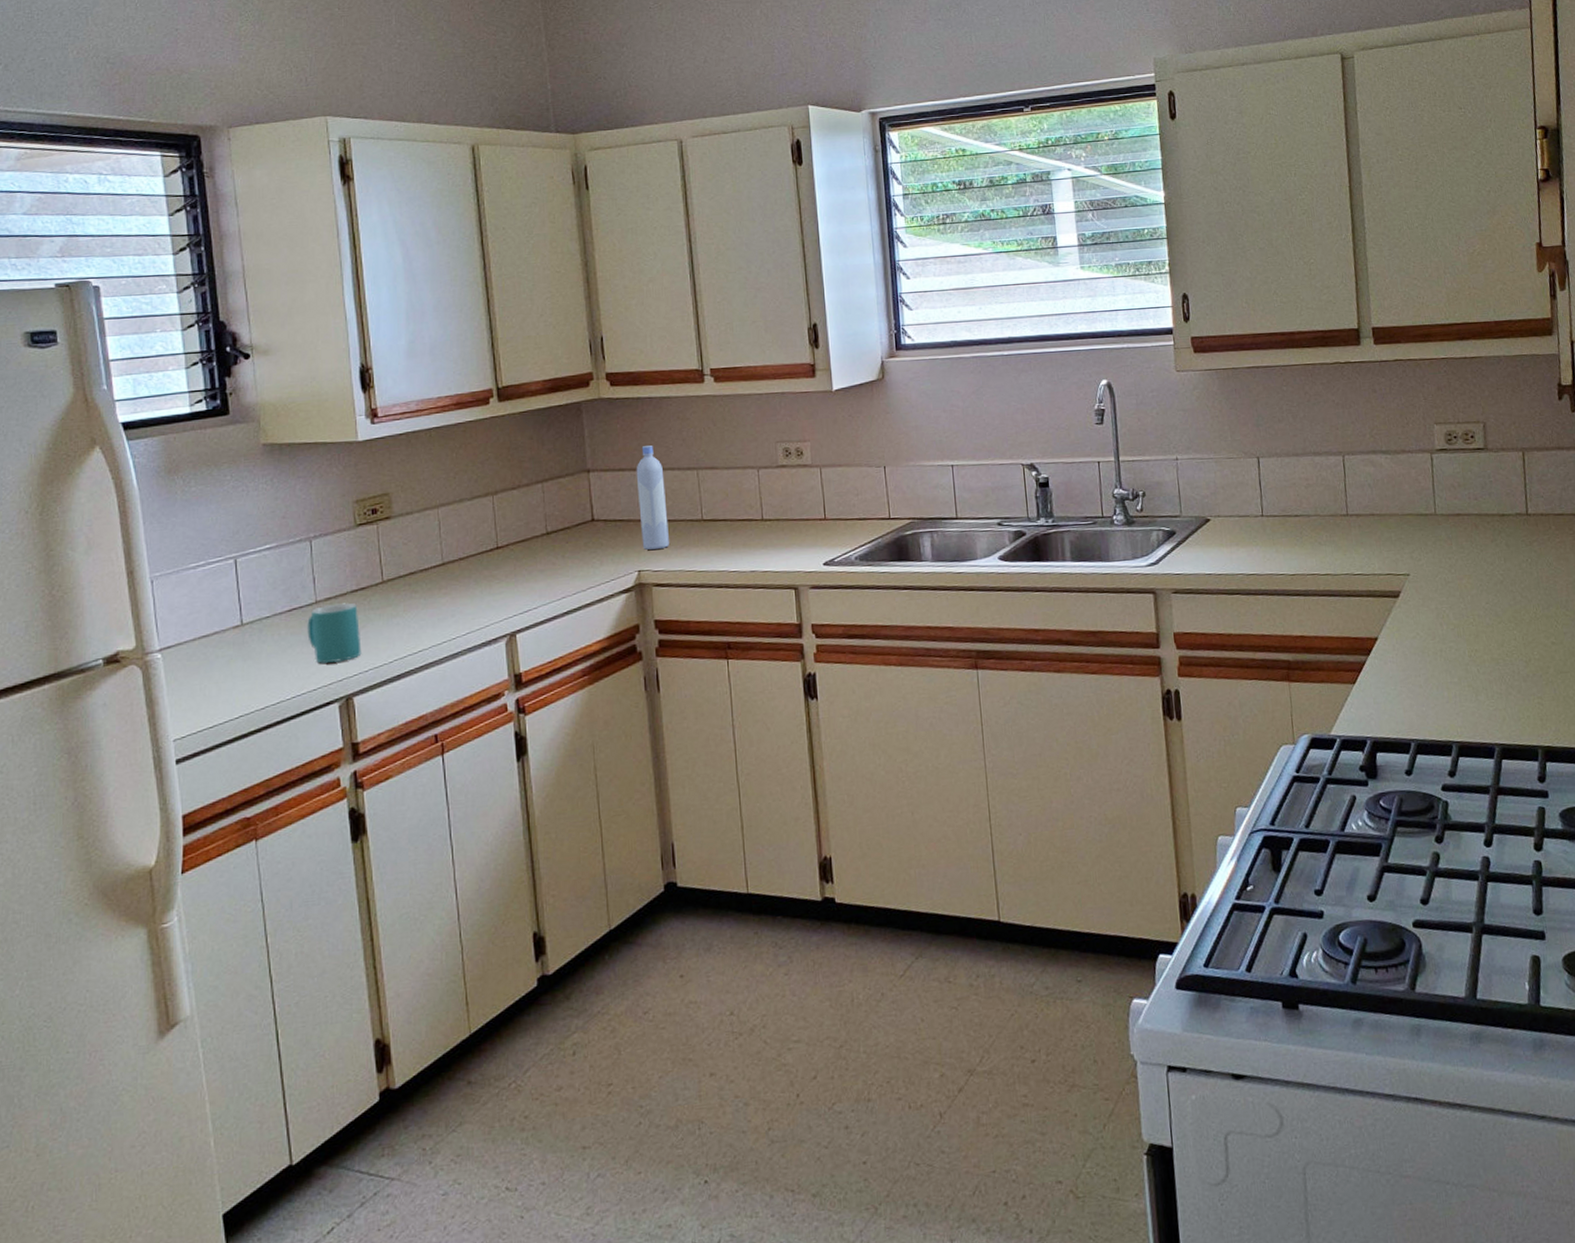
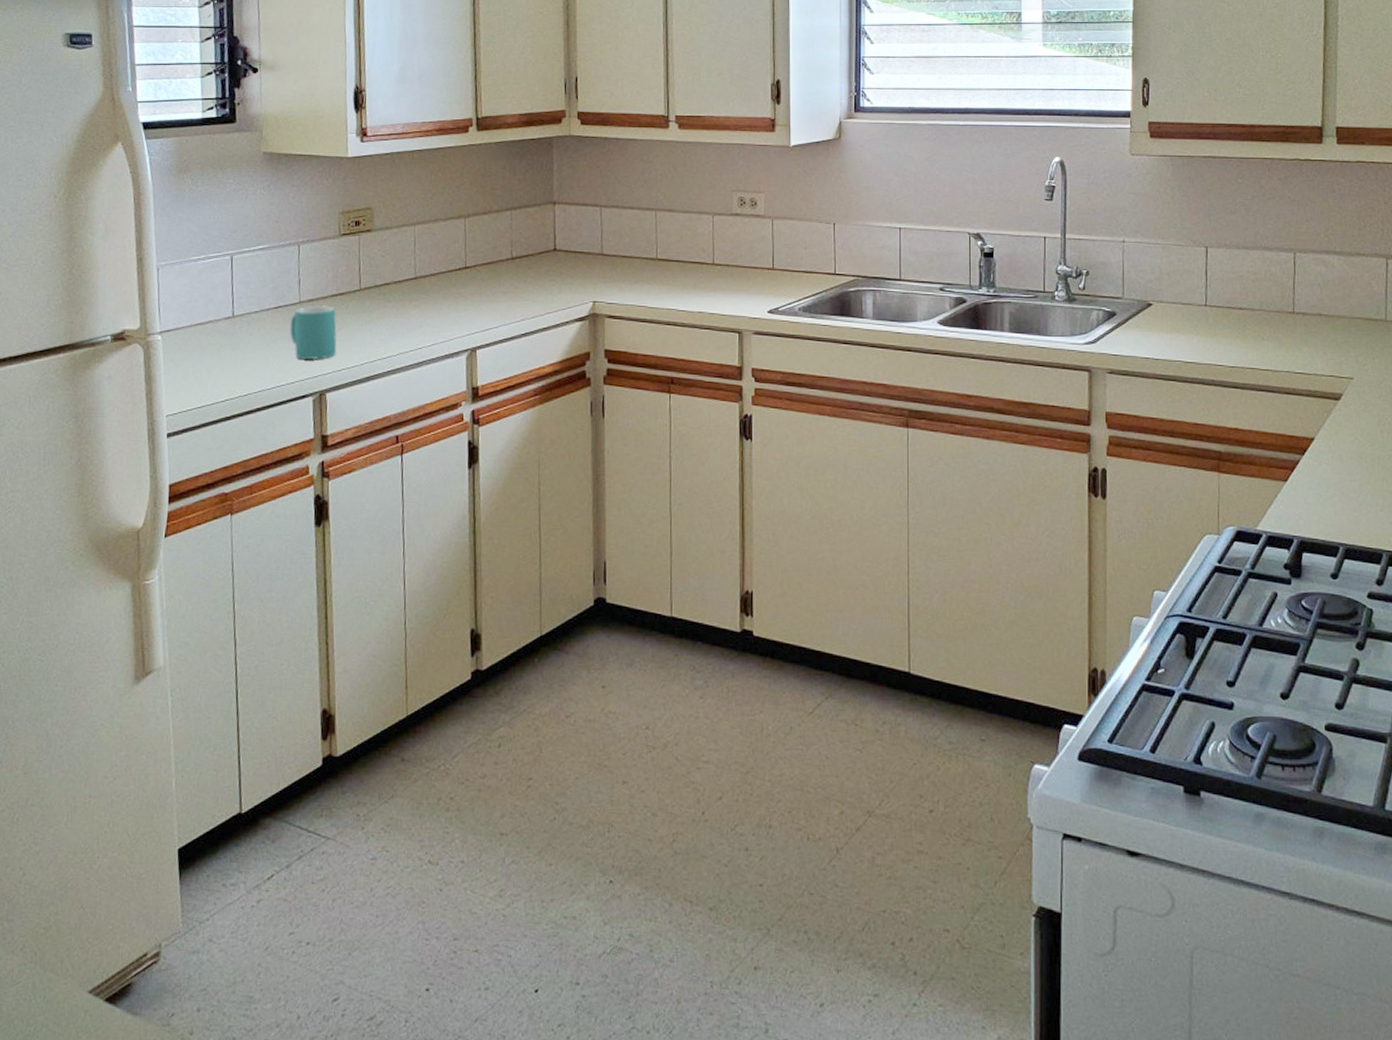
bottle: present [636,445,669,551] -> none [598,184,625,284]

